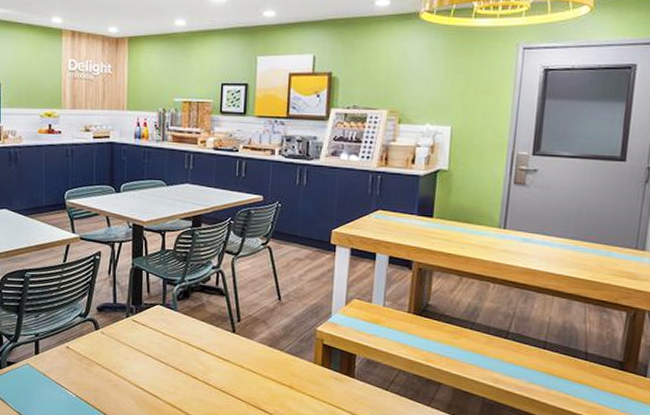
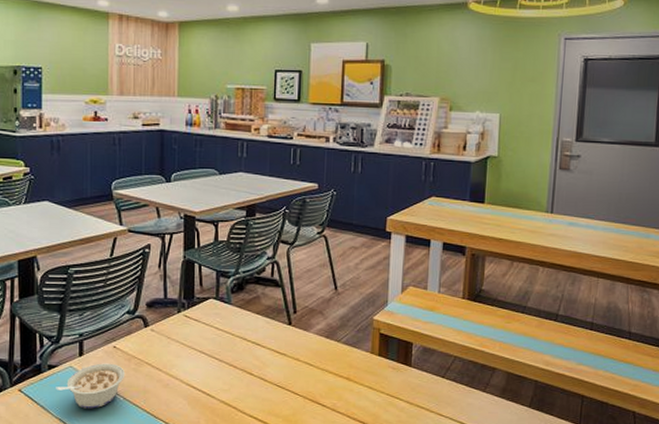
legume: none [14,362,78,404] -> present [56,363,126,409]

